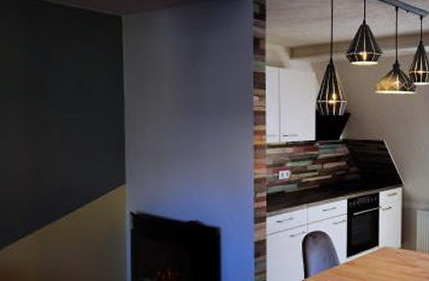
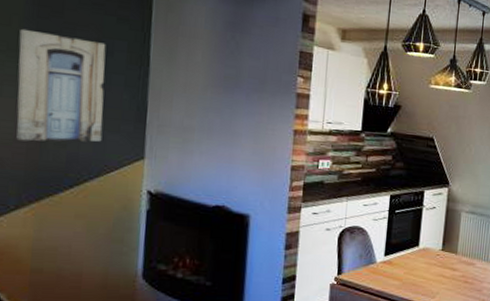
wall art: none [16,78,89,176] -> present [16,28,106,142]

